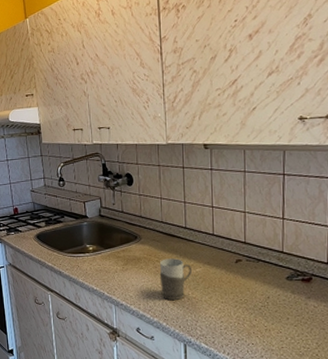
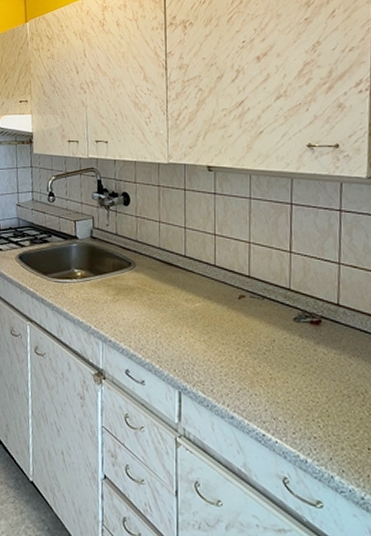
mug: present [159,258,193,300] -> none [154,290,191,338]

